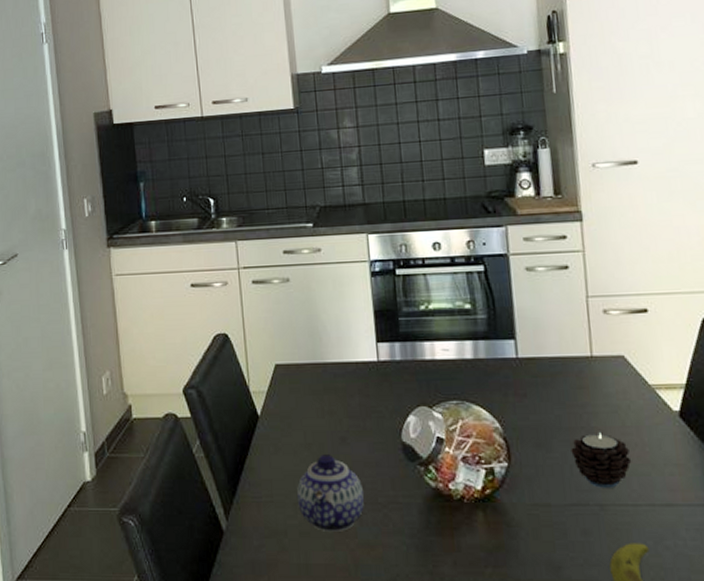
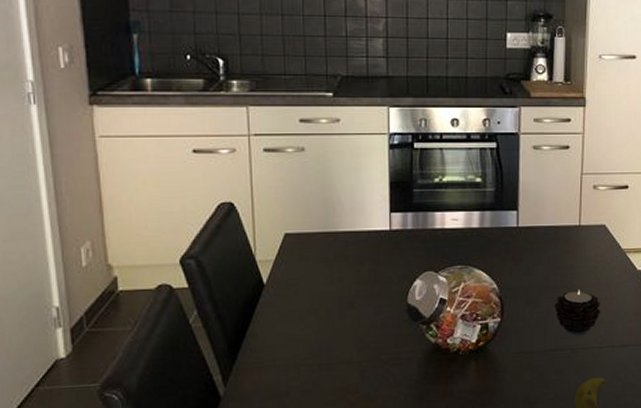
teapot: present [297,454,364,533] -> none [301,318,367,390]

